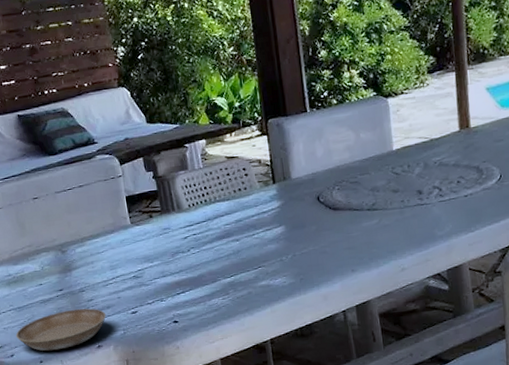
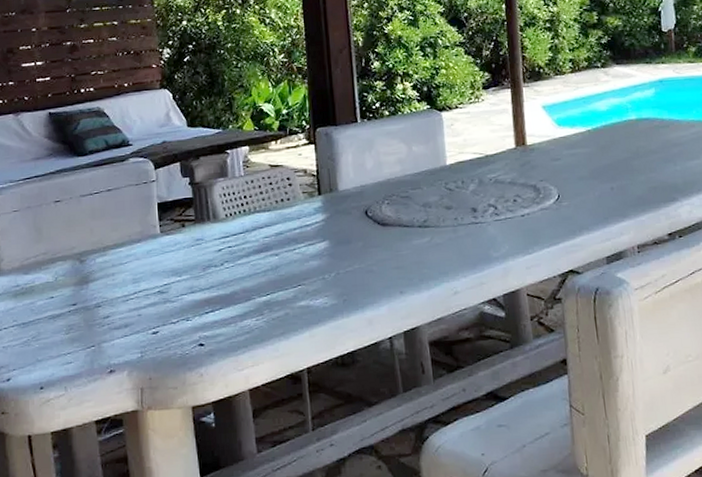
saucer: present [15,308,107,351] -> none [16,326,123,376]

